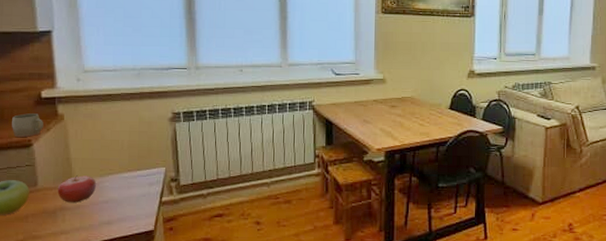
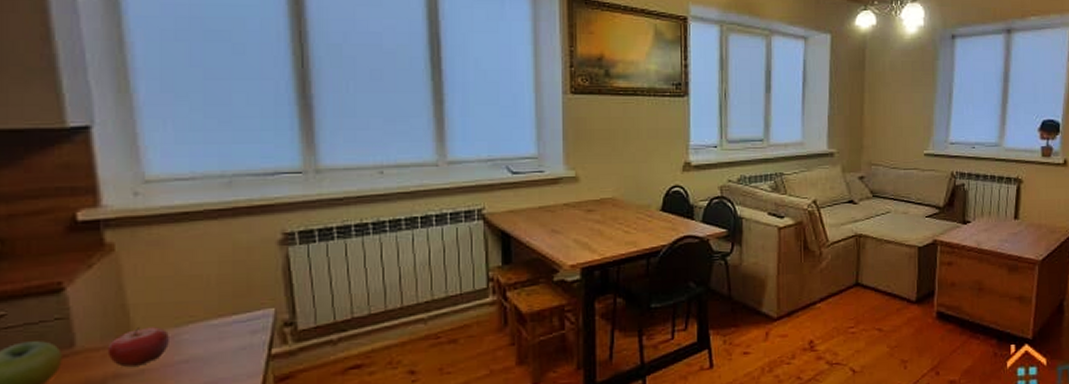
mug: present [12,113,44,138] -> none [29,244,83,280]

